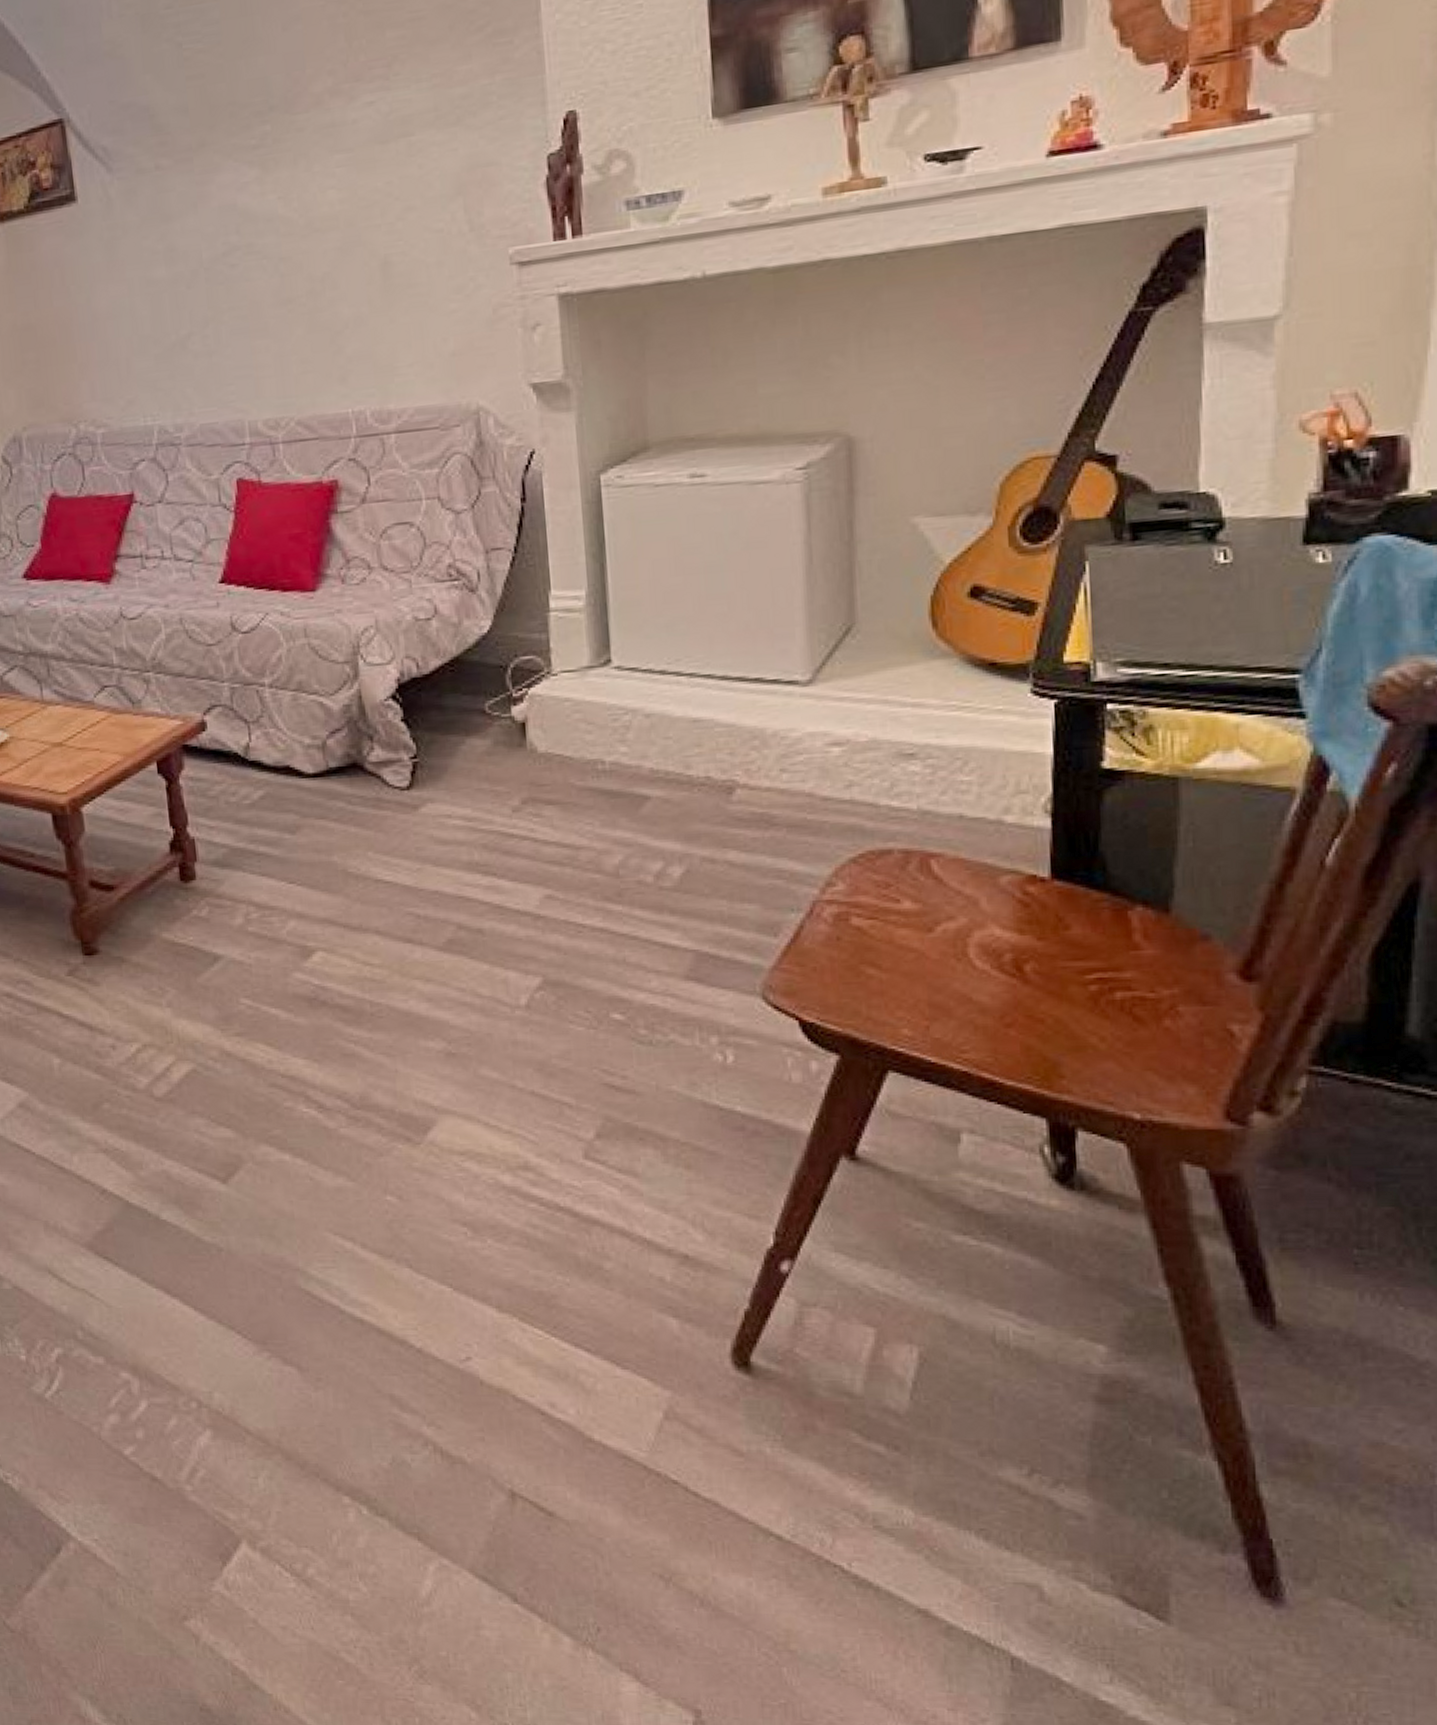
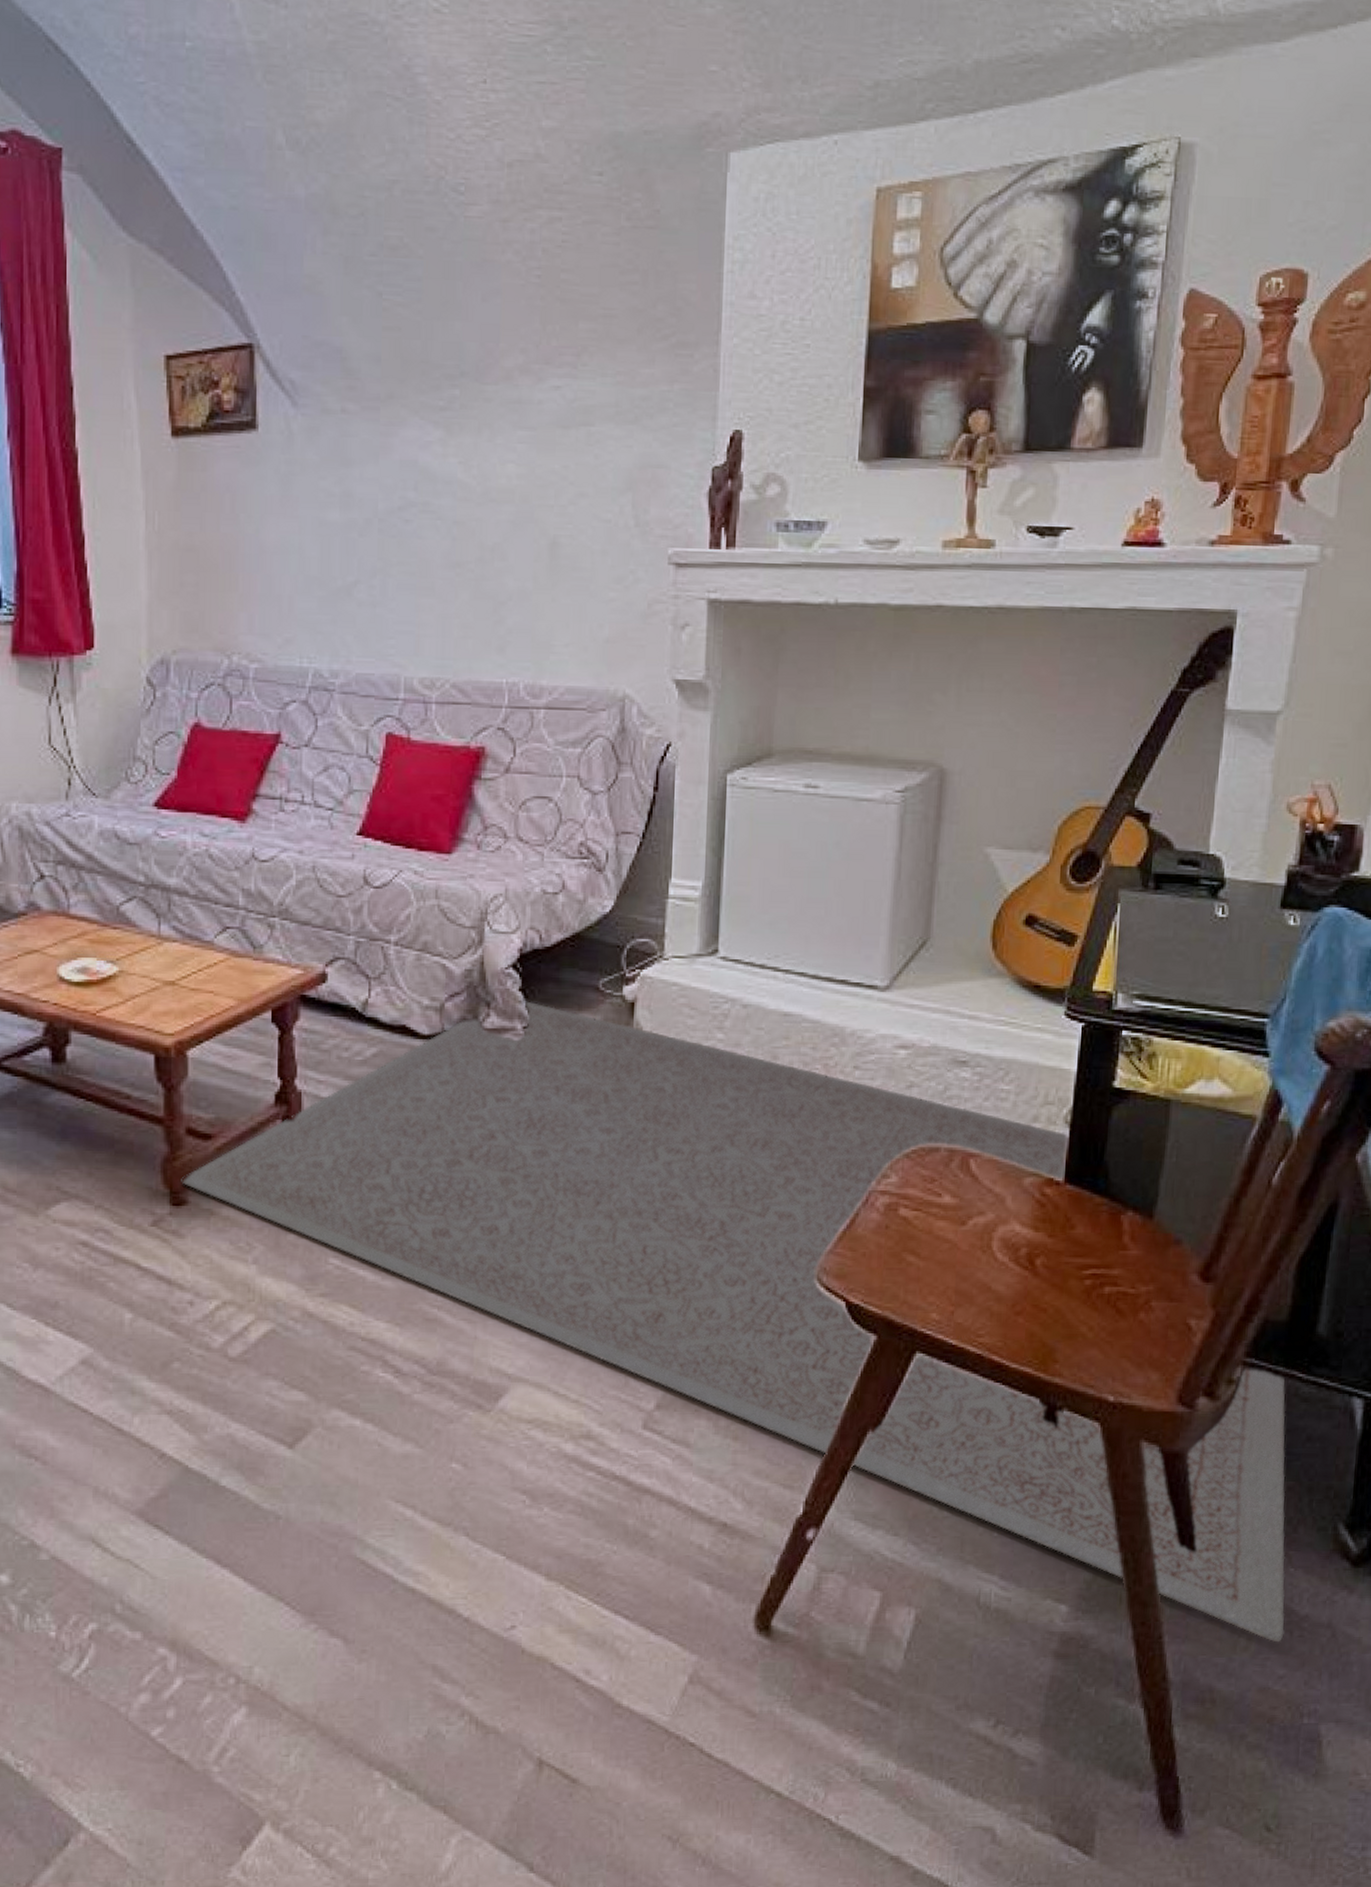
rug: none [90,731,1398,1392] -> present [181,1001,1286,1643]

